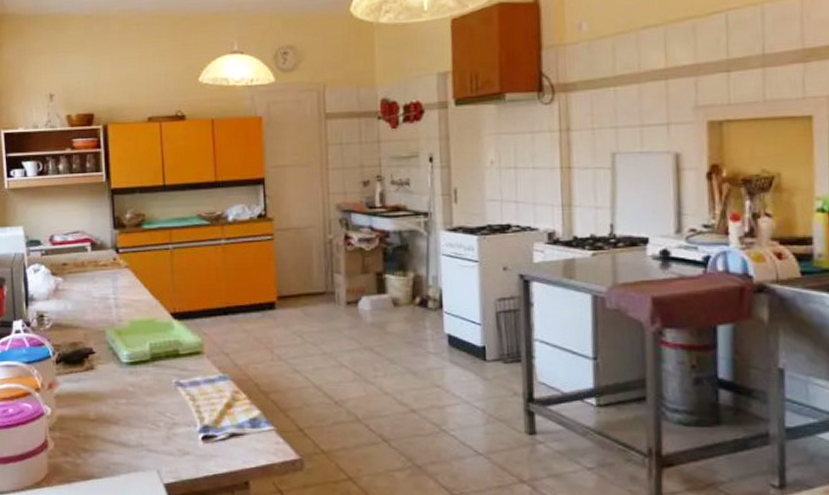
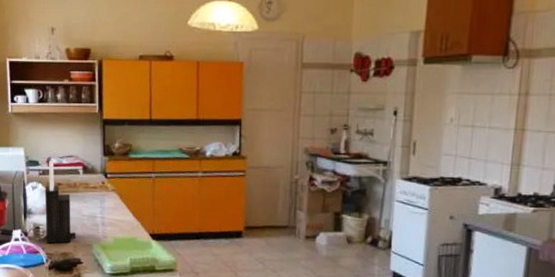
knife block: none [48,238,86,333] -> present [44,160,76,244]

